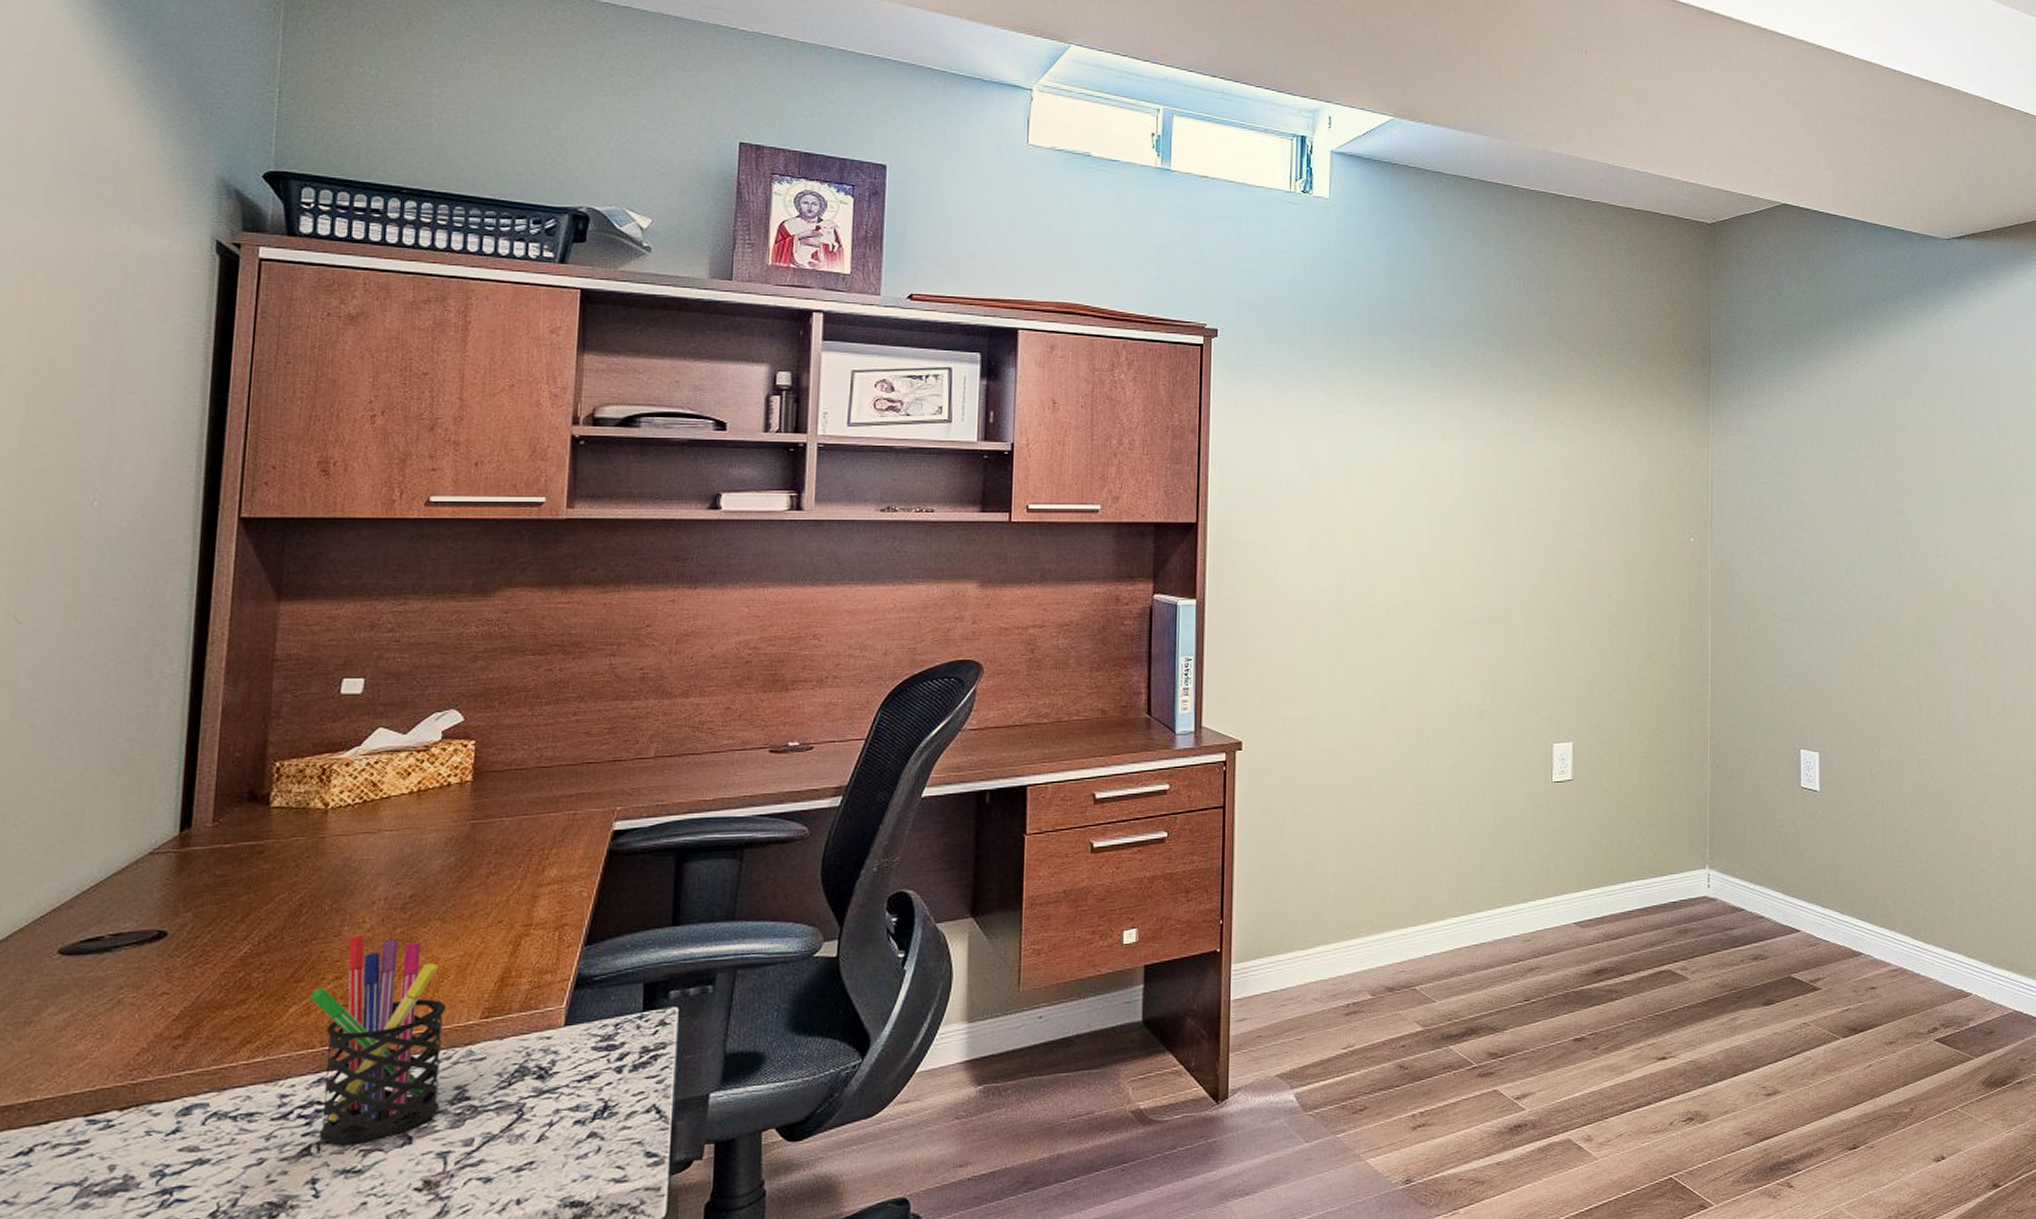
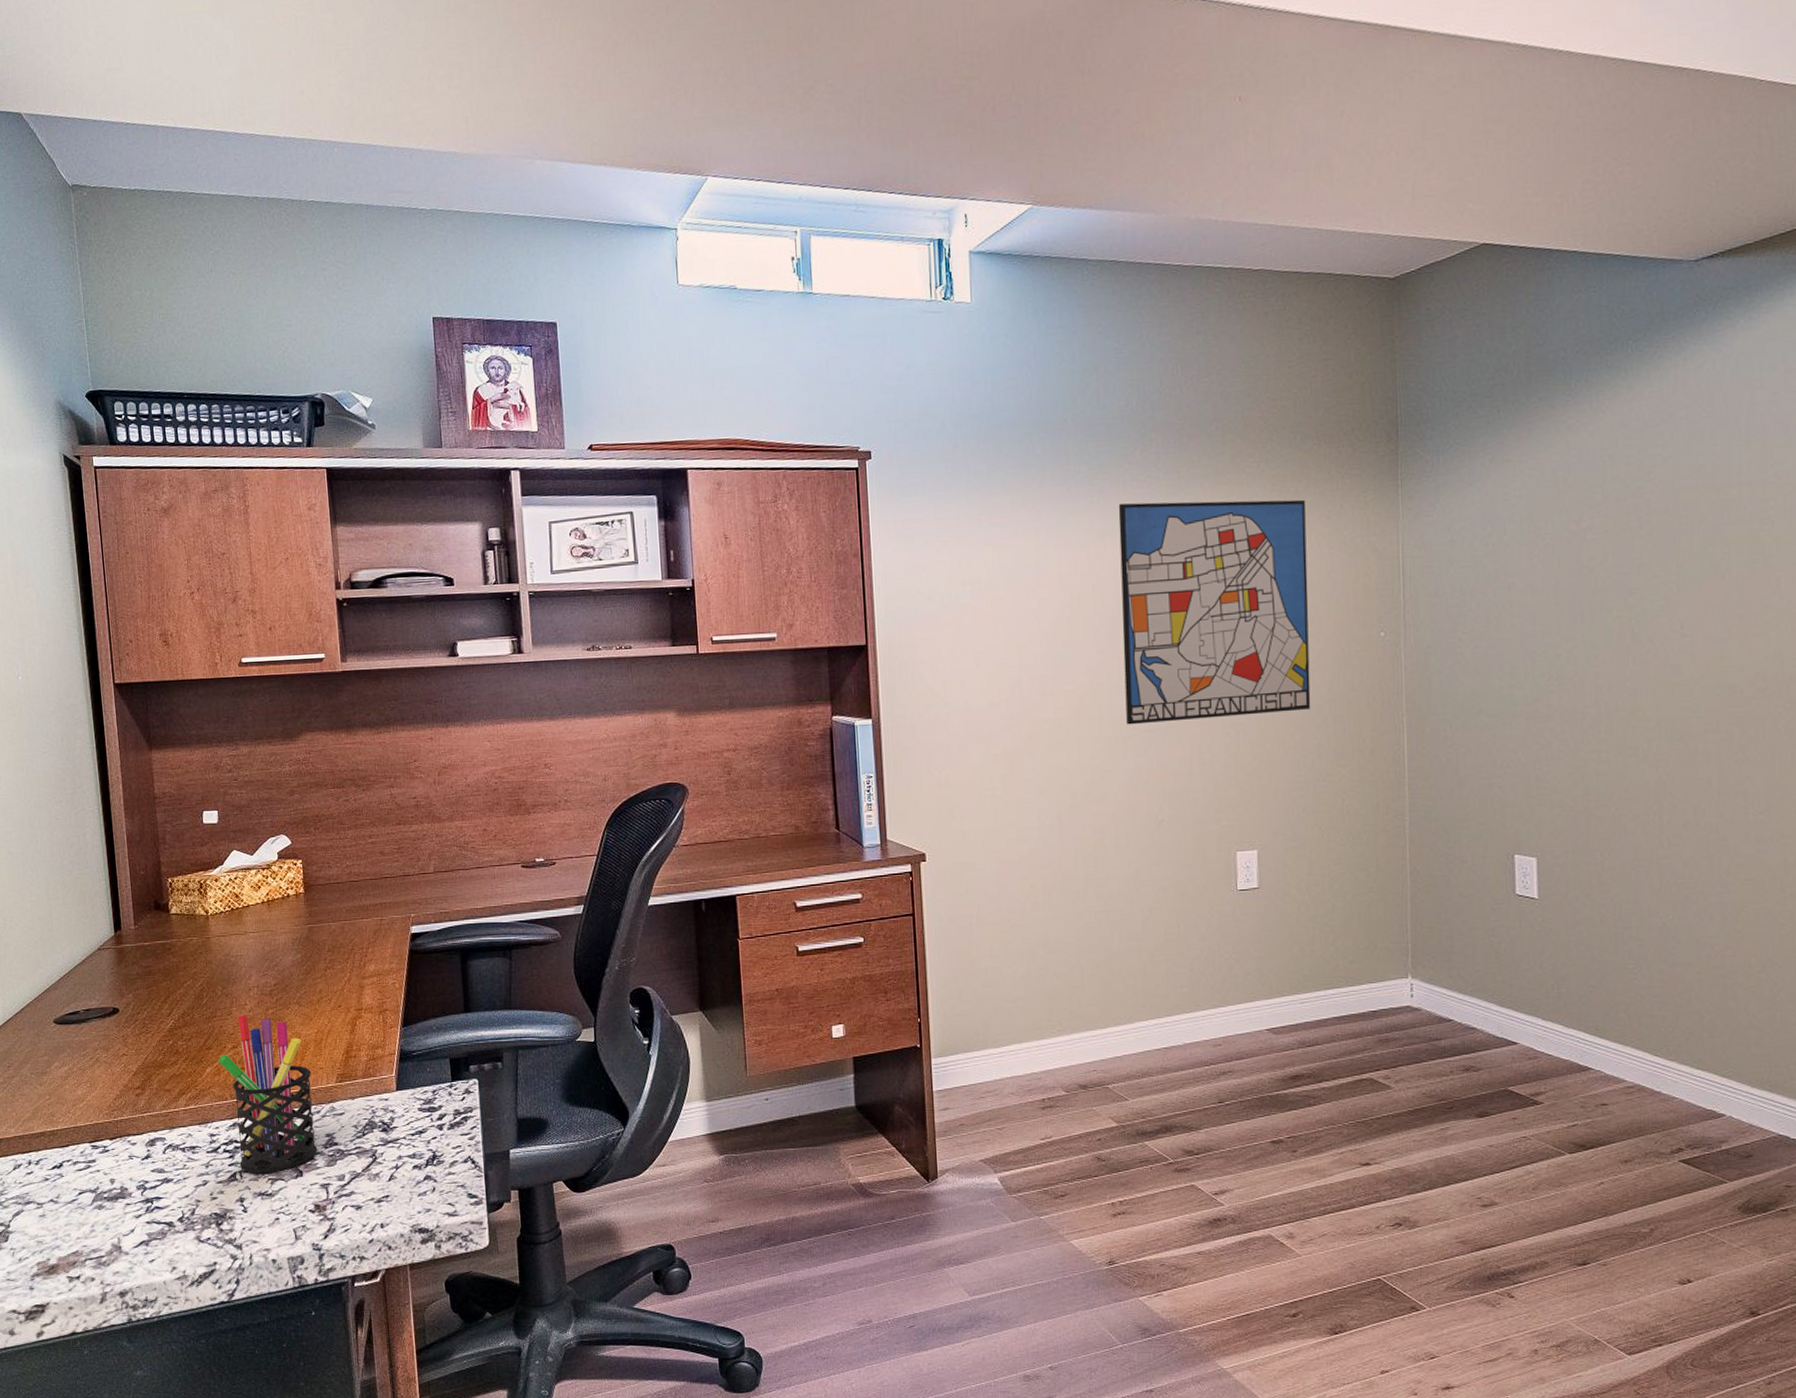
wall art: none [1455,401,1630,615] -> present [1118,499,1311,725]

